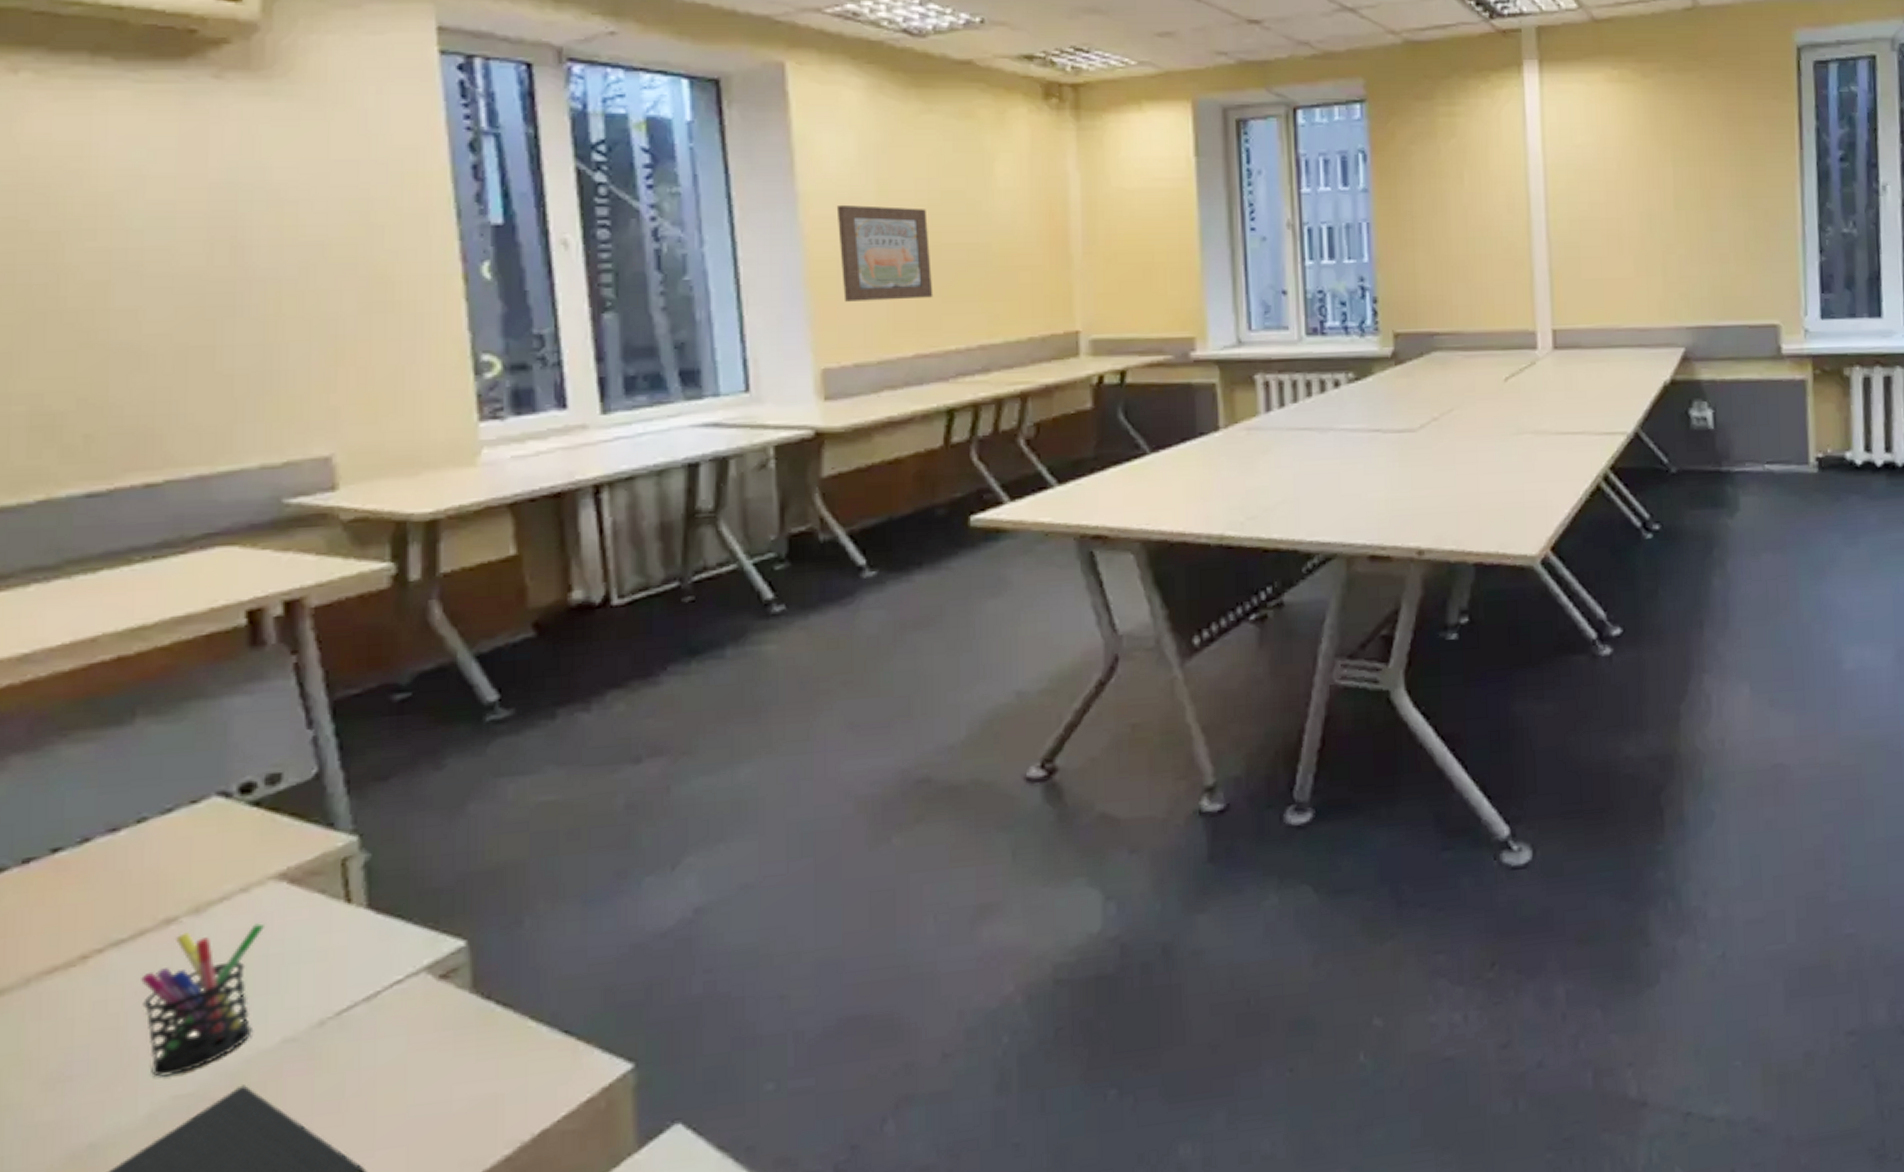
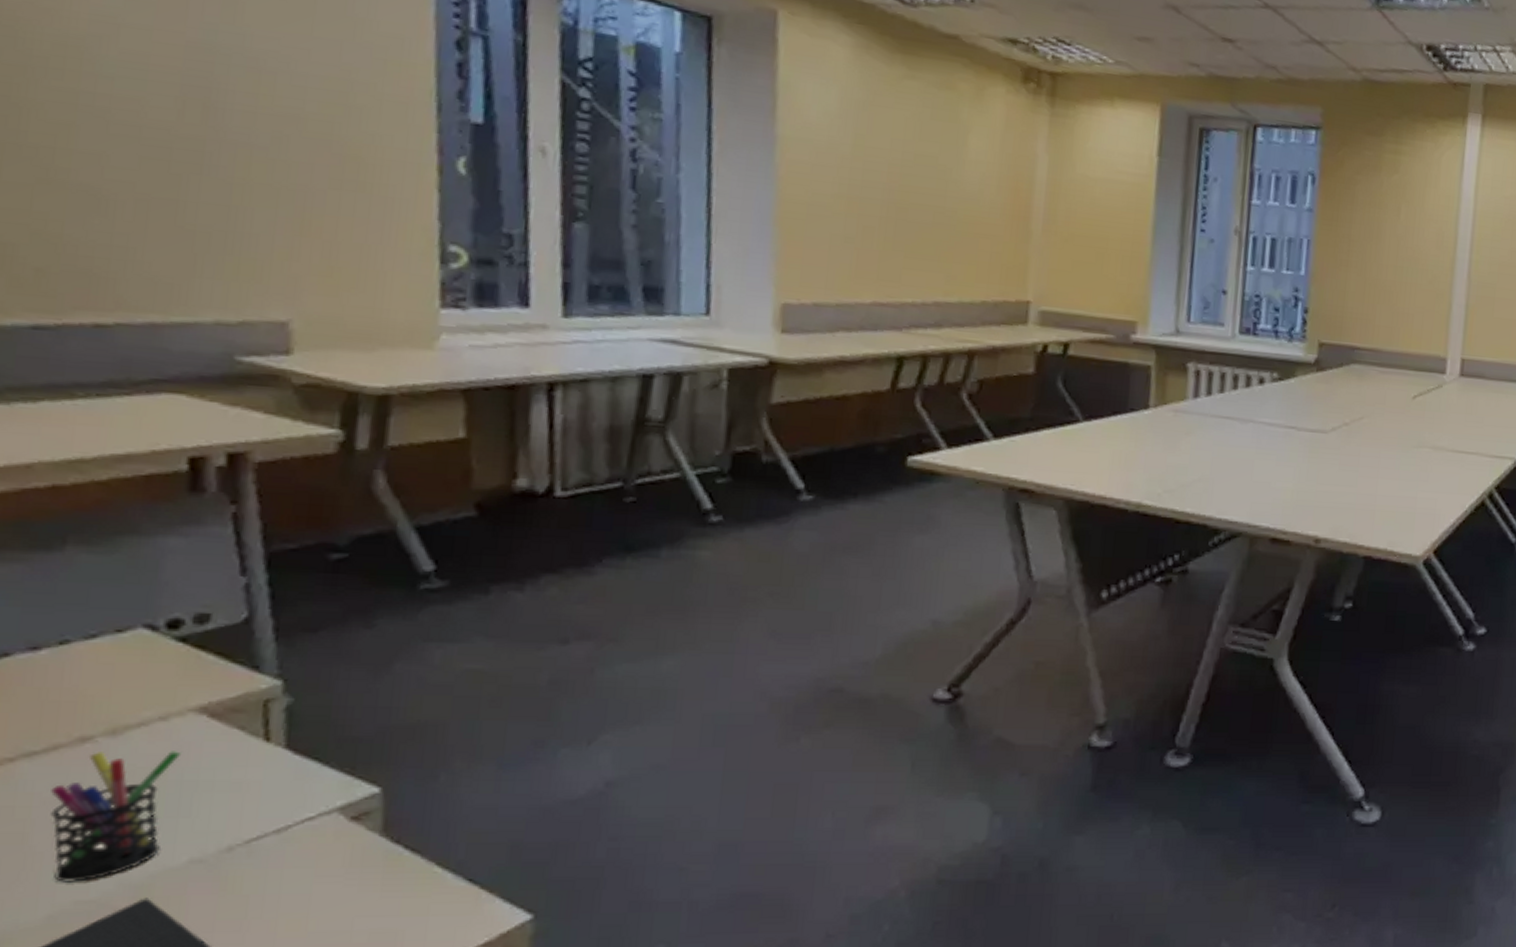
wall art: present [836,204,934,302] -> none [810,152,899,252]

